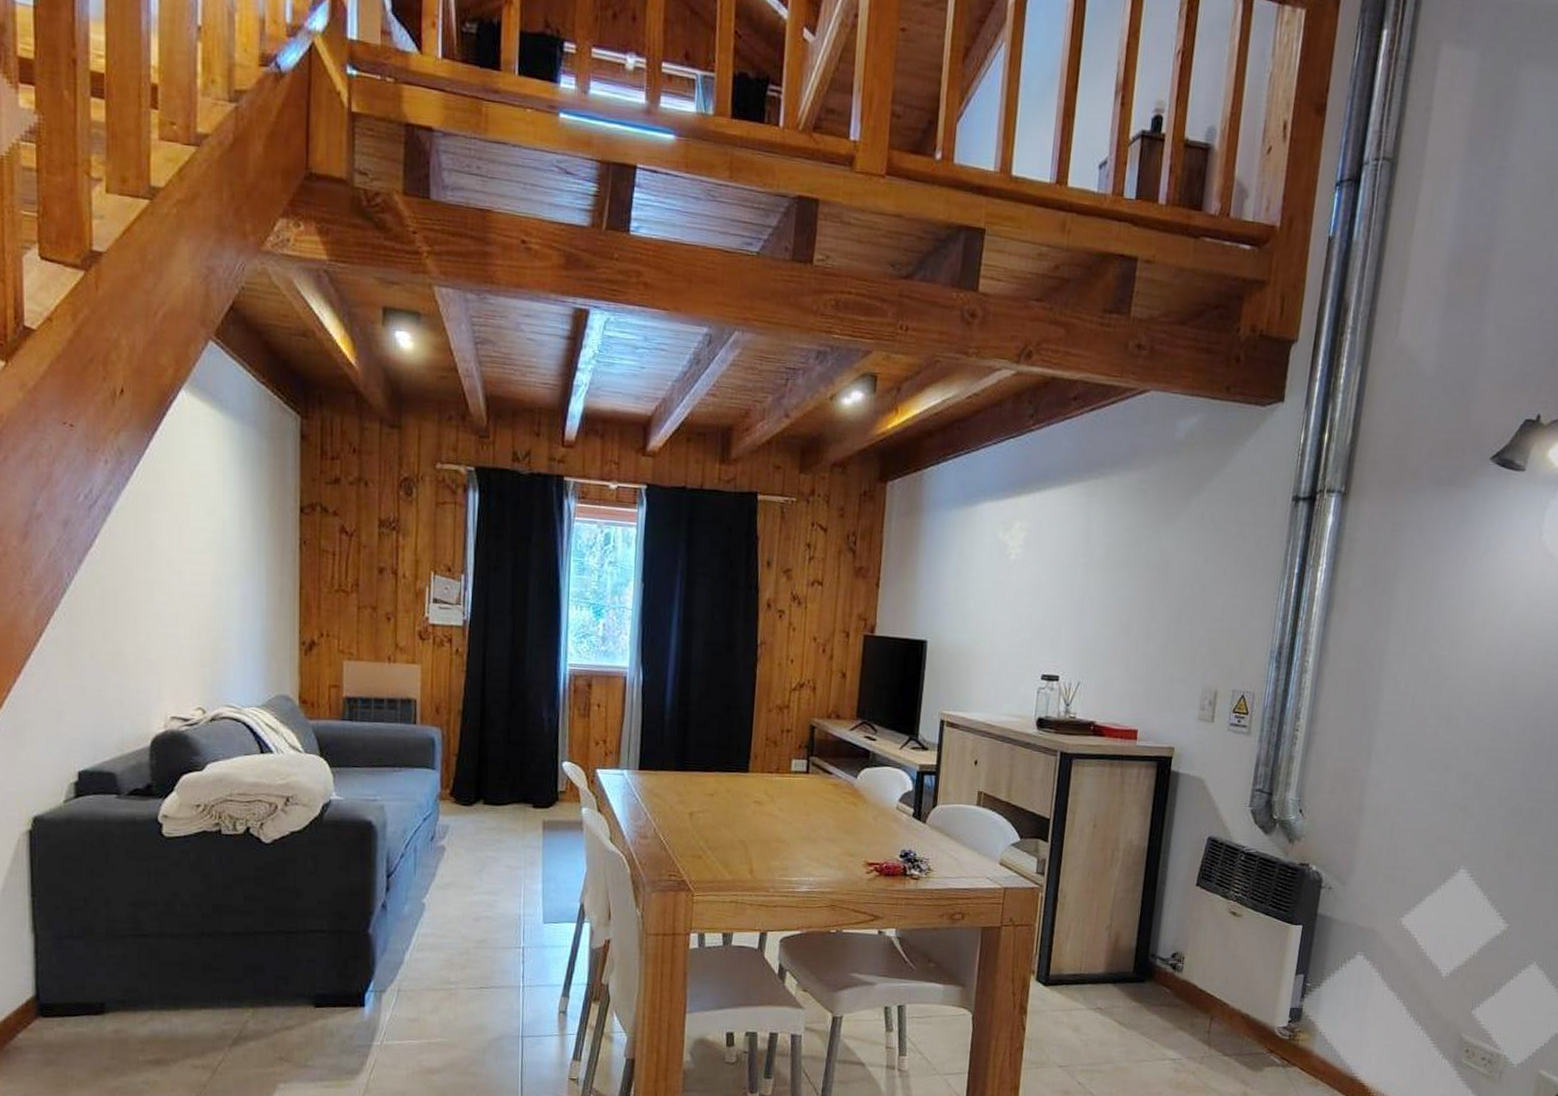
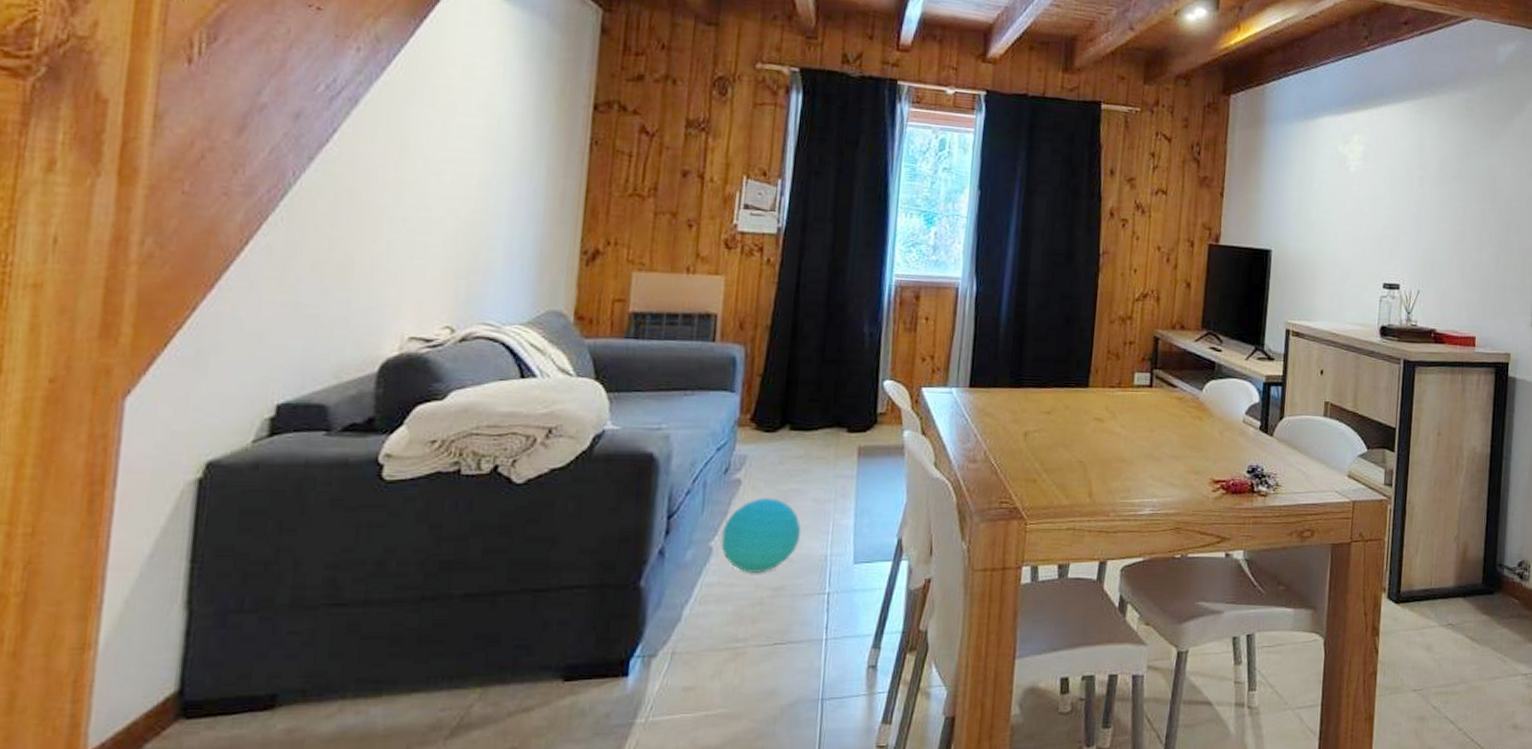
ball: none [432,862,498,927] -> present [721,497,801,573]

